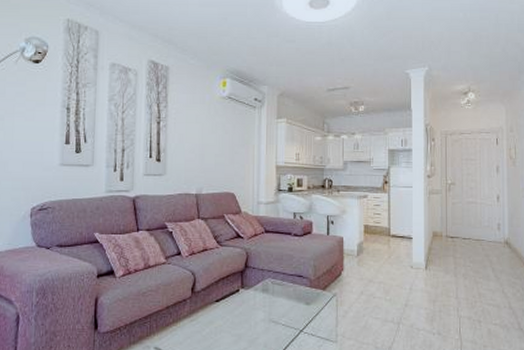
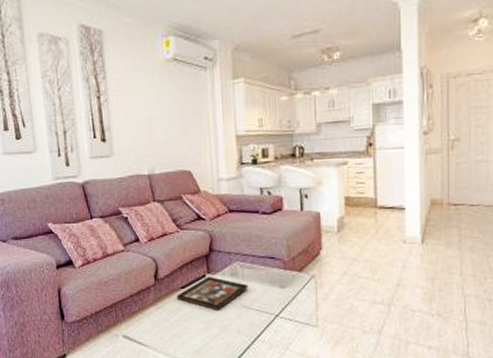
decorative tray: none [210,291,277,324] -> present [176,276,248,310]

